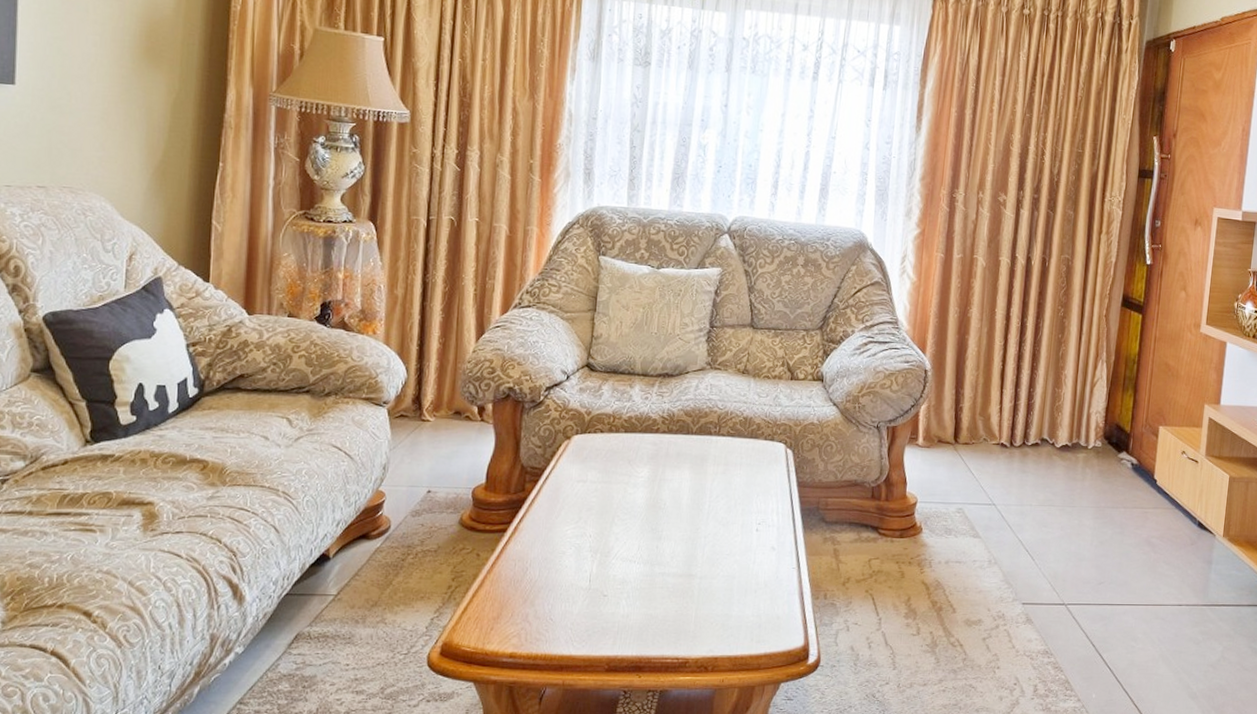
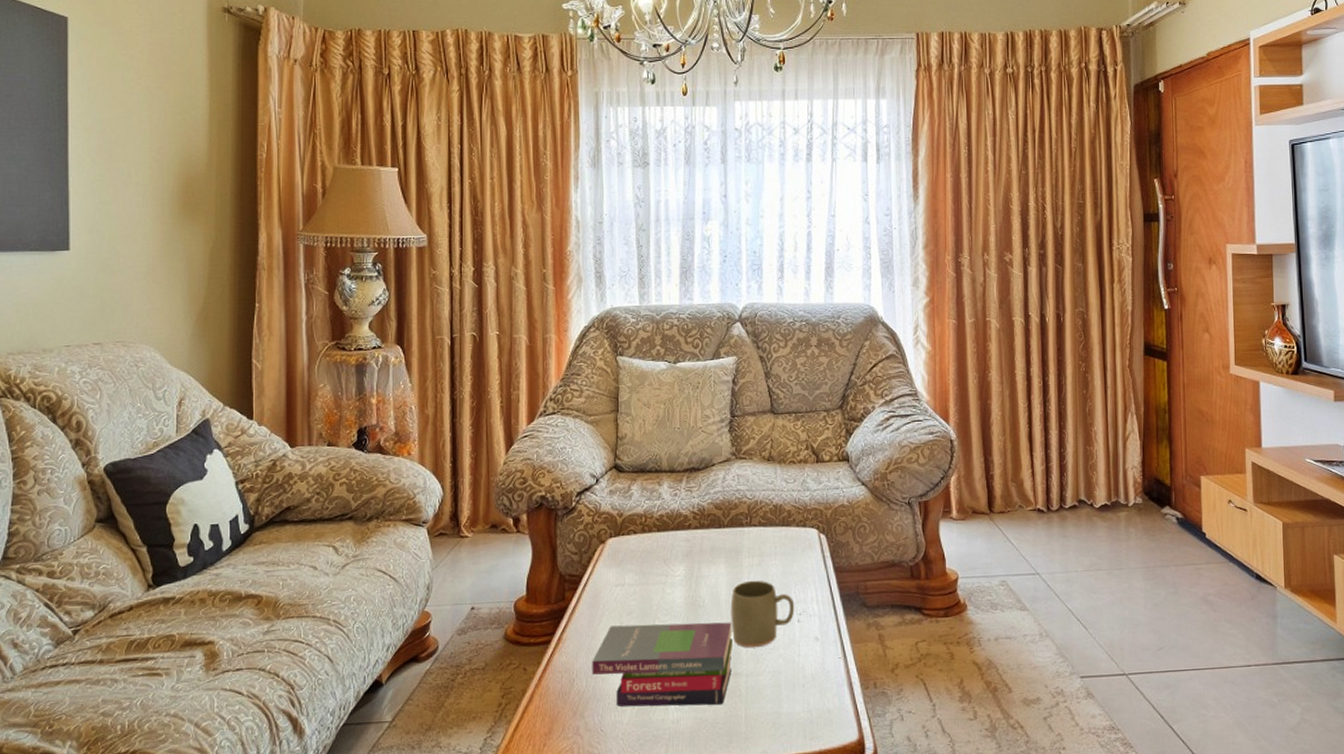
books: none [546,520,691,603] -> present [592,622,734,707]
mug: none [690,487,755,551] -> present [730,580,795,647]

